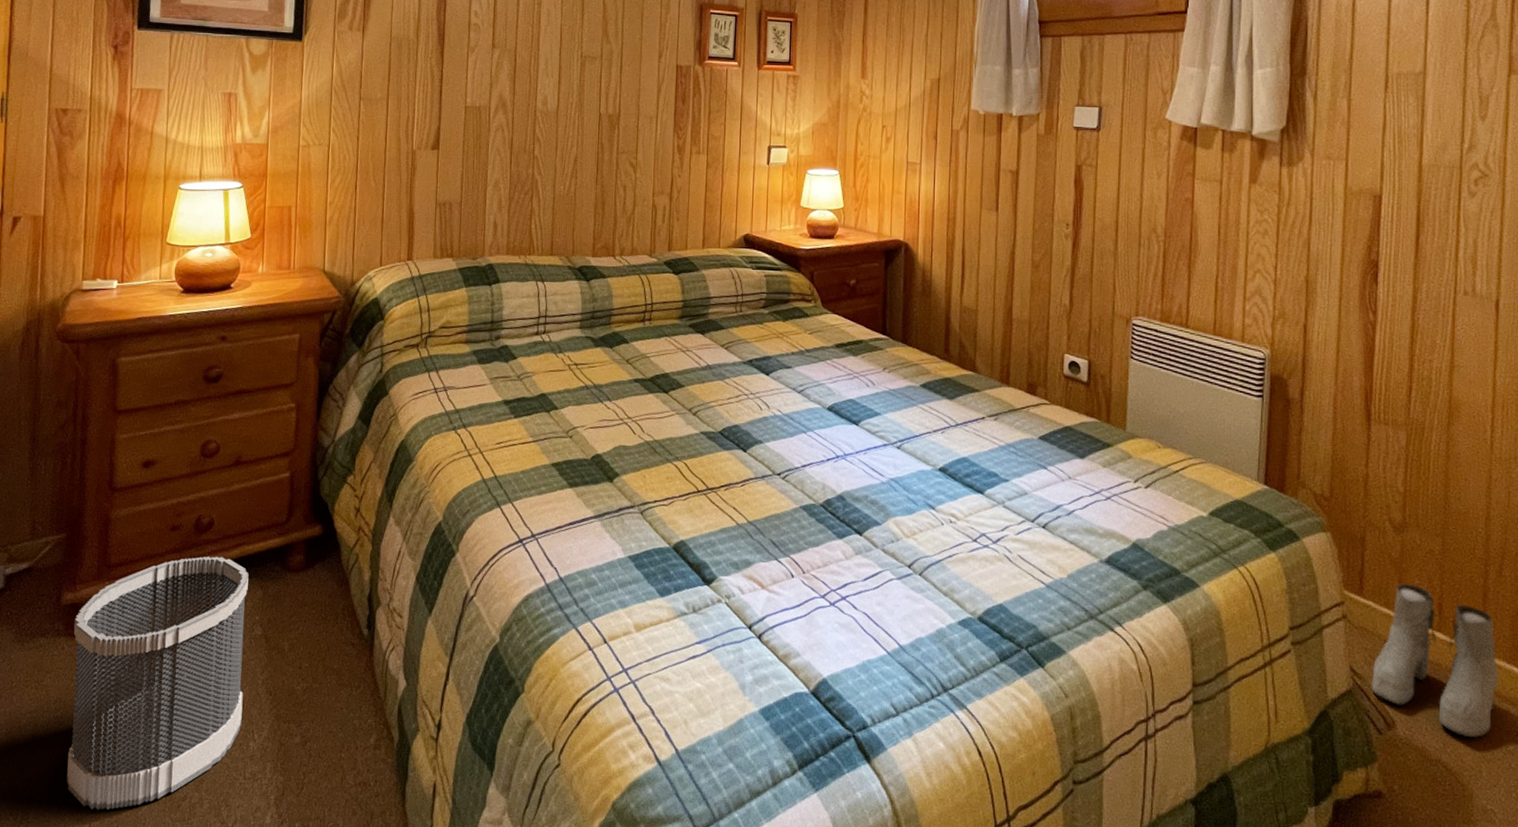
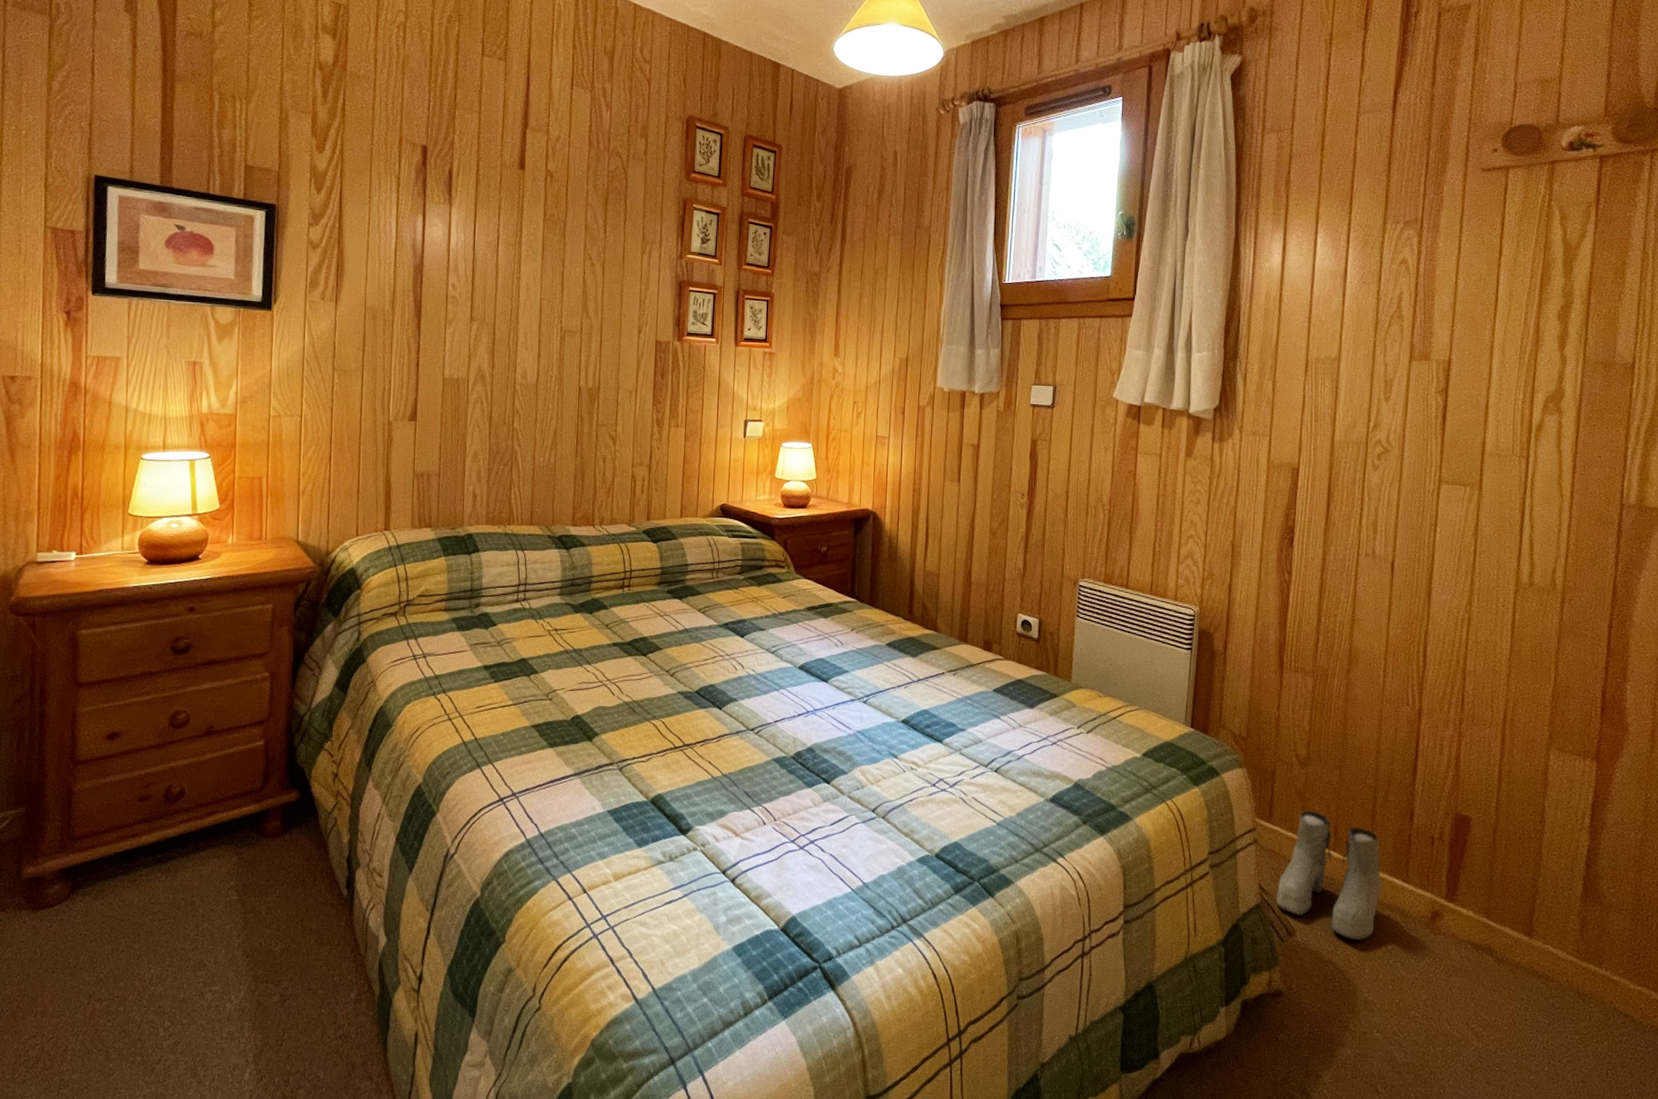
wastebasket: present [66,556,249,810] -> none [32,825,223,1078]

